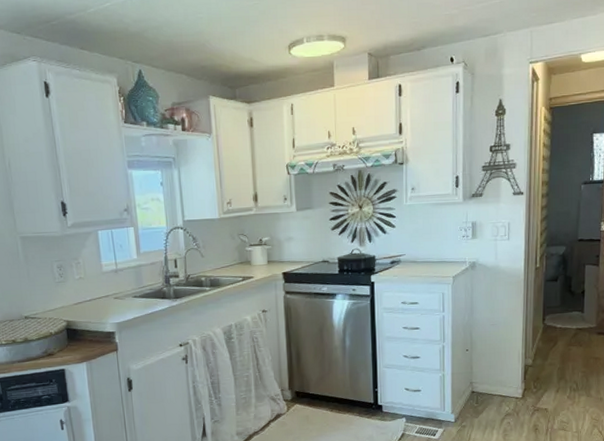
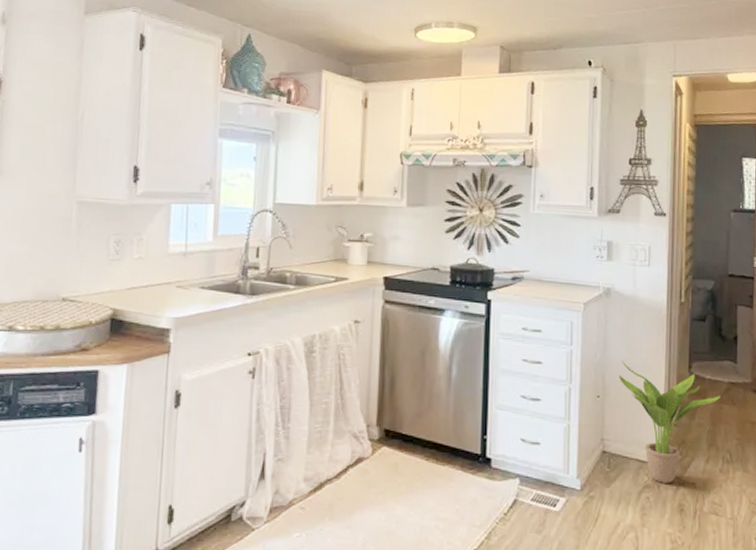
potted plant: none [484,320,569,411] -> present [619,361,721,483]

